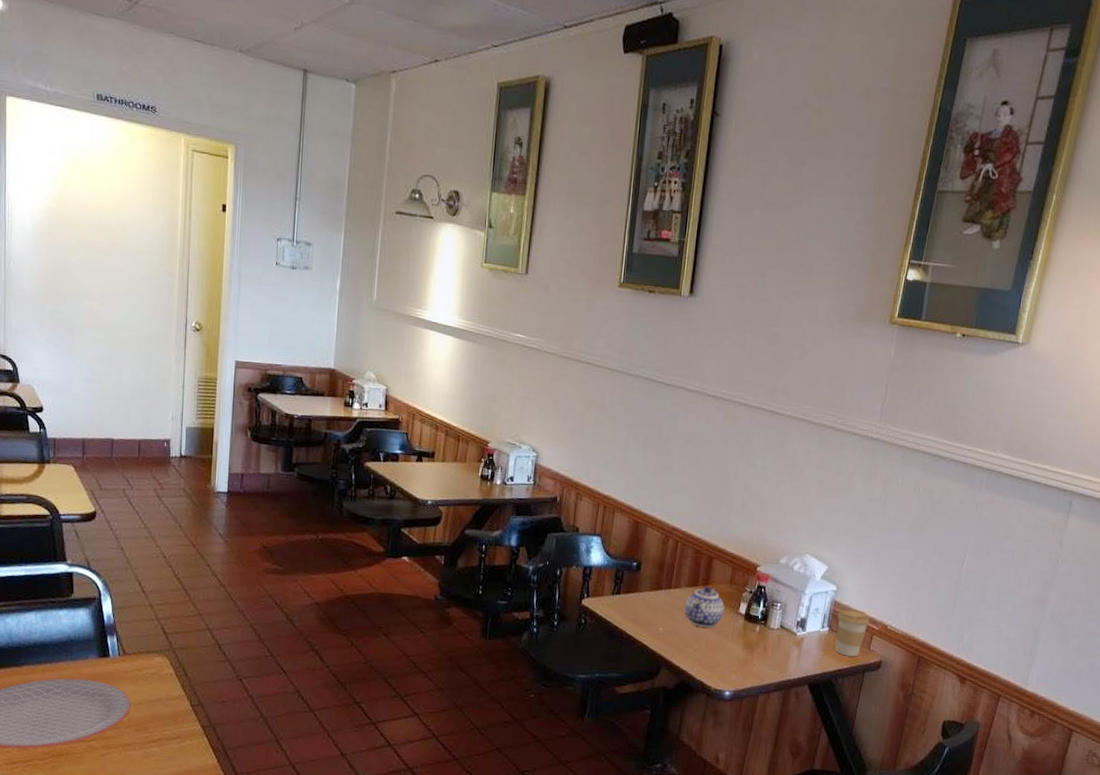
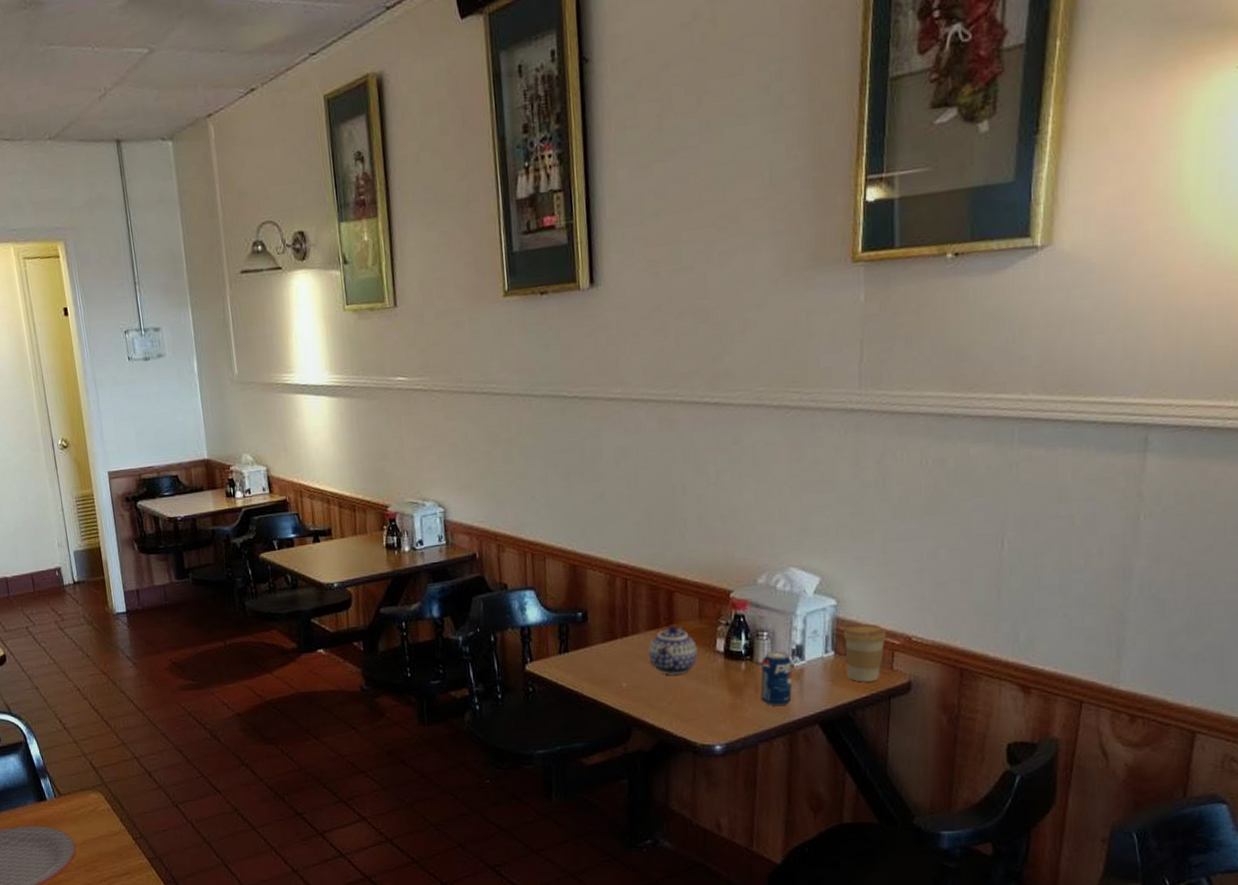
beverage can: none [767,620,796,666] -> present [760,651,793,707]

